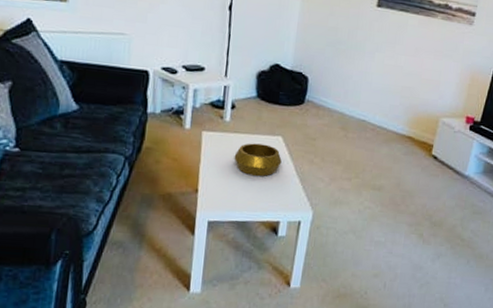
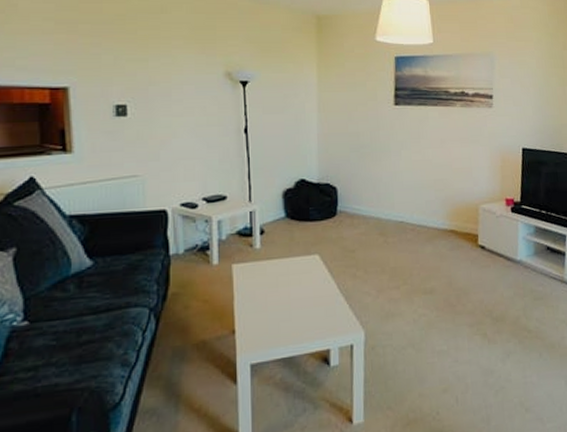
decorative bowl: present [234,143,282,176] -> none [270,266,322,303]

